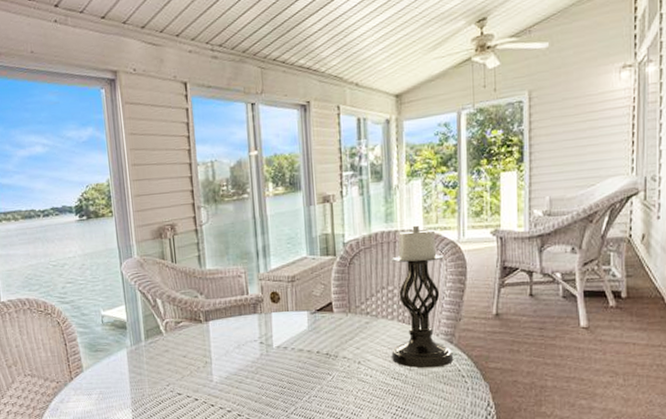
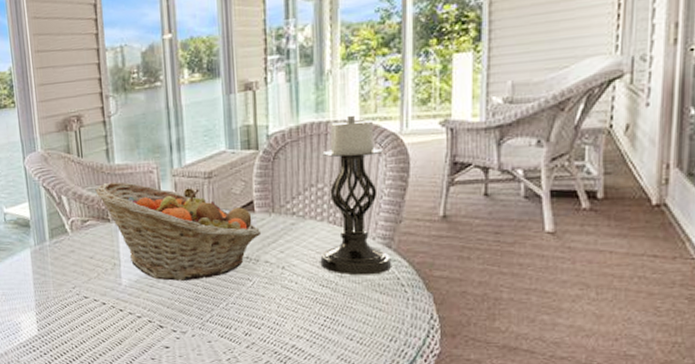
fruit basket: none [188,285,340,377] -> present [95,182,262,281]

